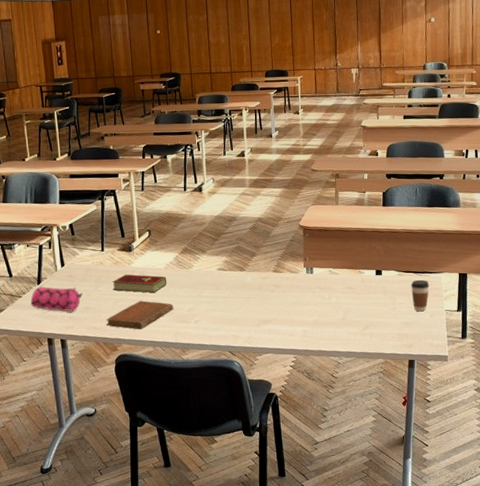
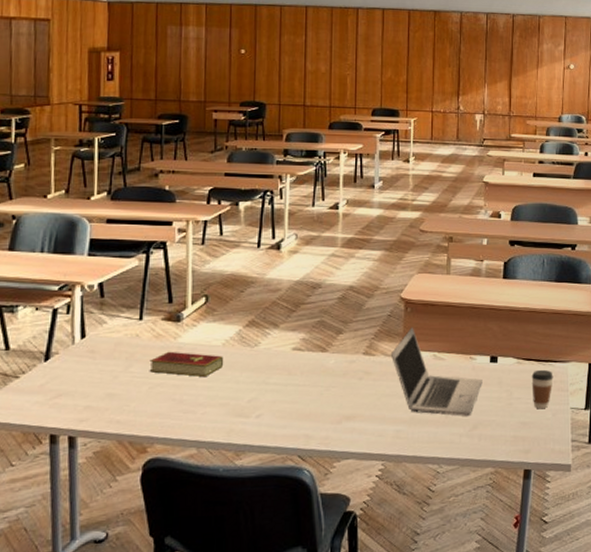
pencil case: present [30,286,83,312] -> none [31,363,107,400]
notebook: present [106,300,173,330] -> none [135,387,229,425]
laptop: none [294,249,371,319] -> present [390,327,482,417]

